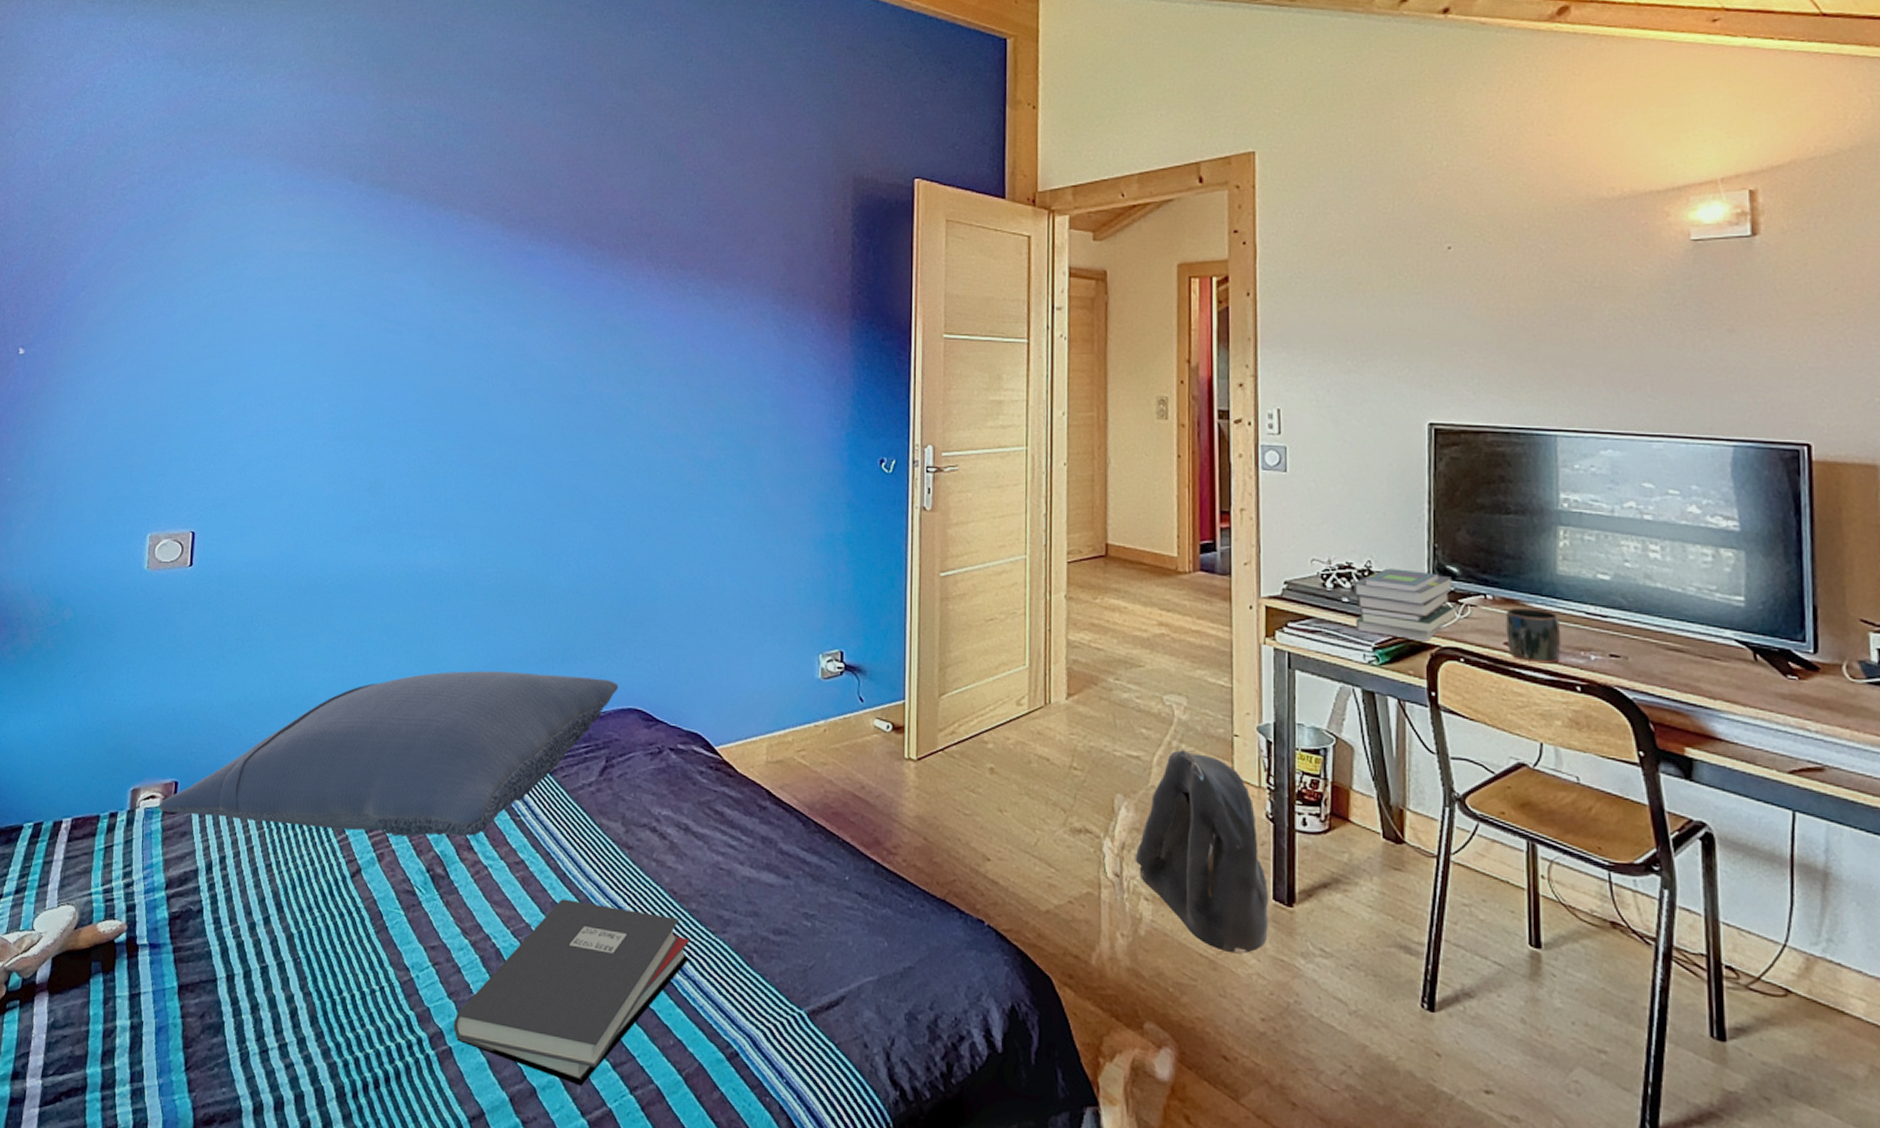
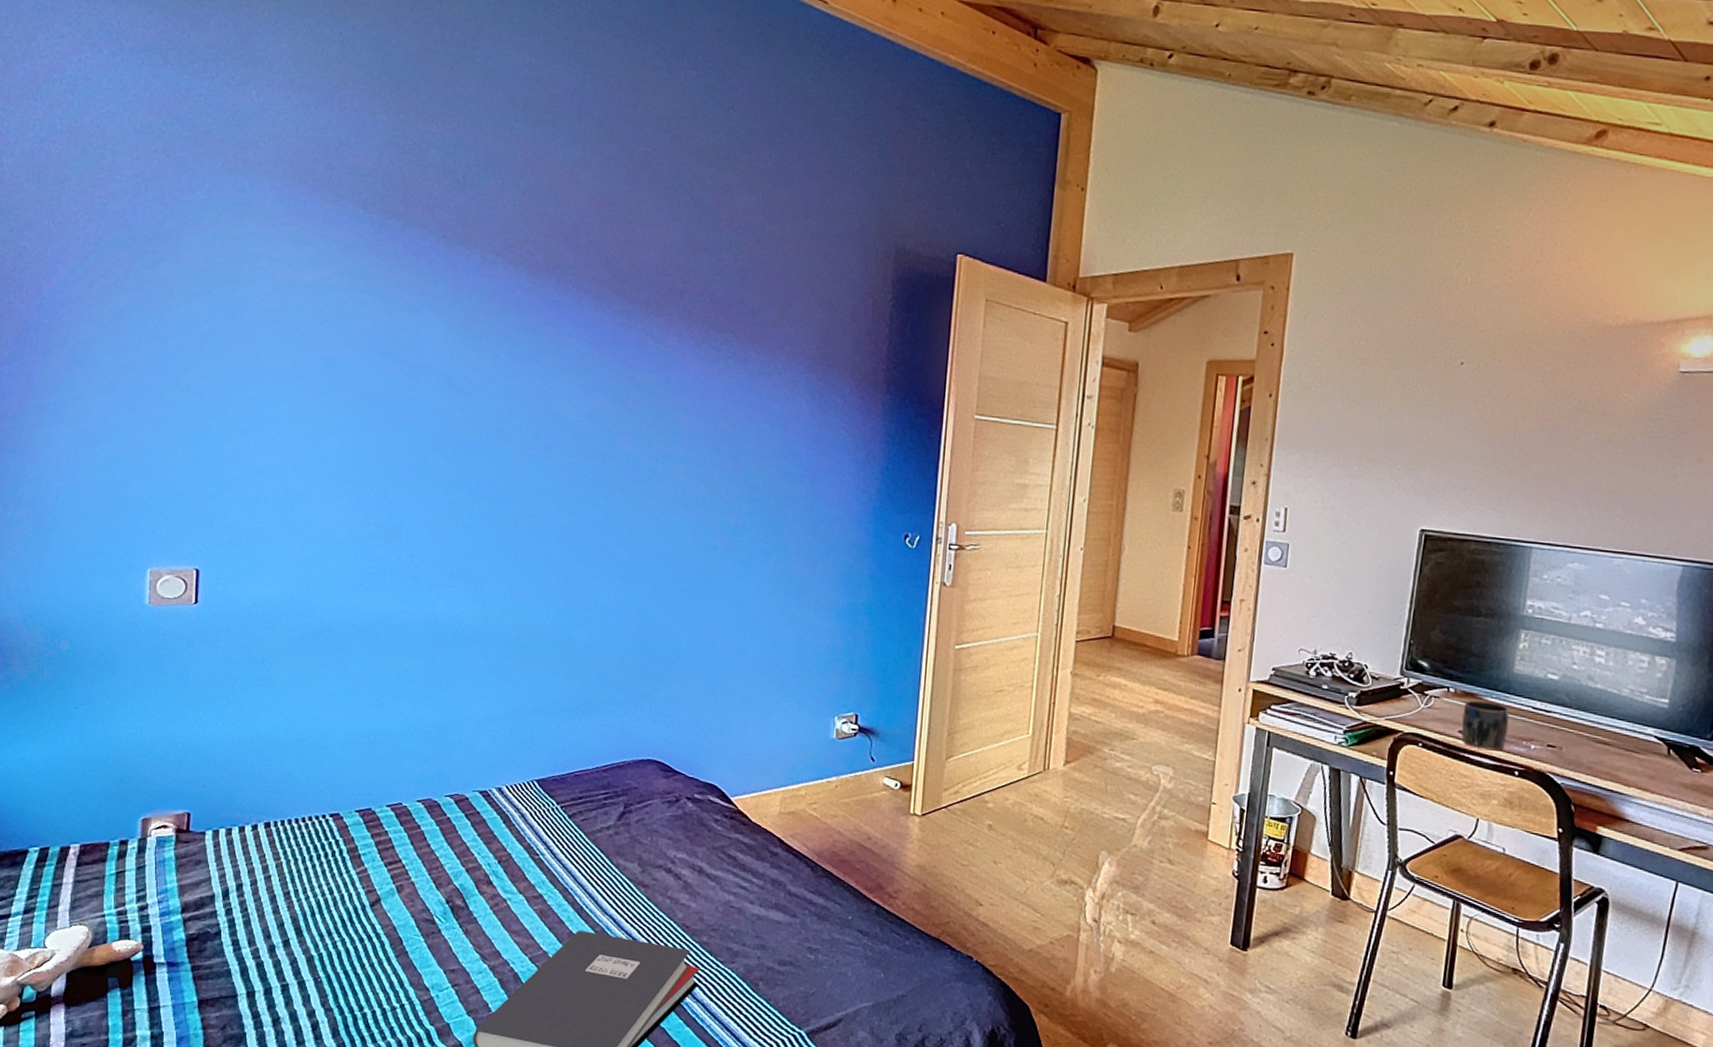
pillow: present [159,670,619,837] -> none [171,718,639,872]
backpack: present [1135,750,1268,953] -> none [1112,814,1227,988]
books: present [1353,568,1455,641] -> none [1331,660,1422,727]

